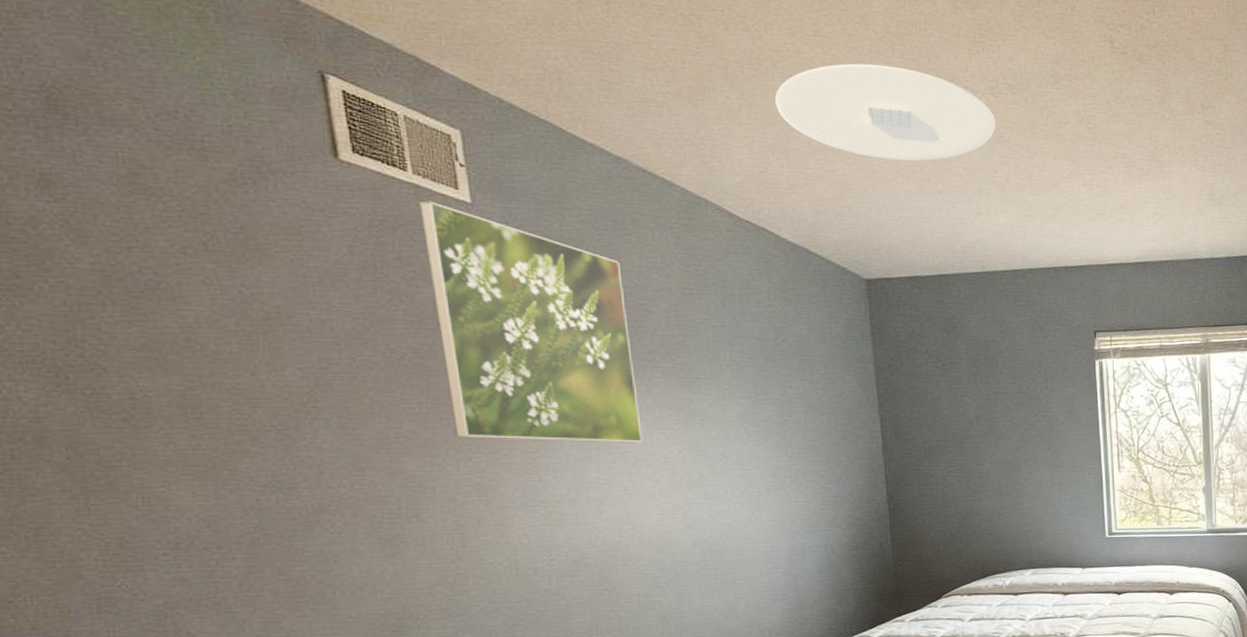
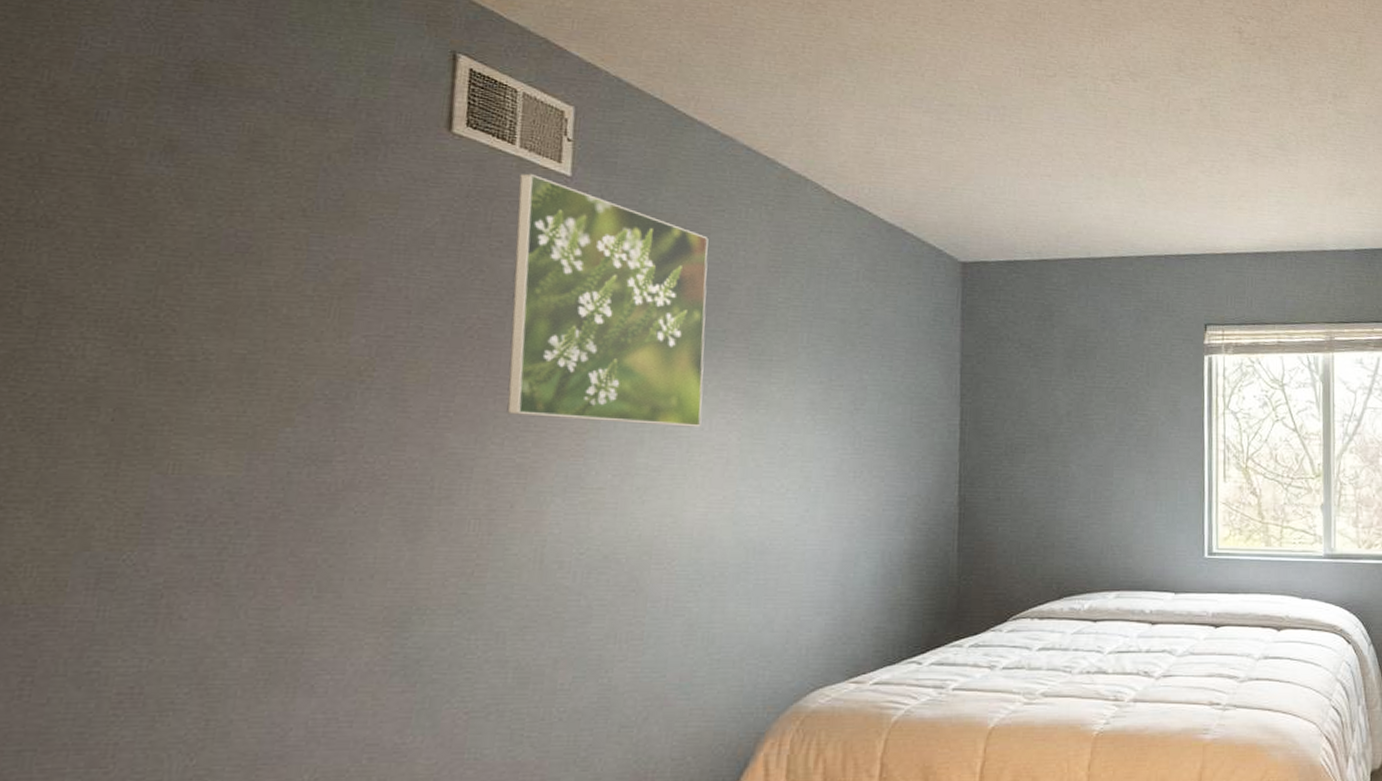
ceiling light: present [775,63,996,161] -> none [890,50,1114,145]

